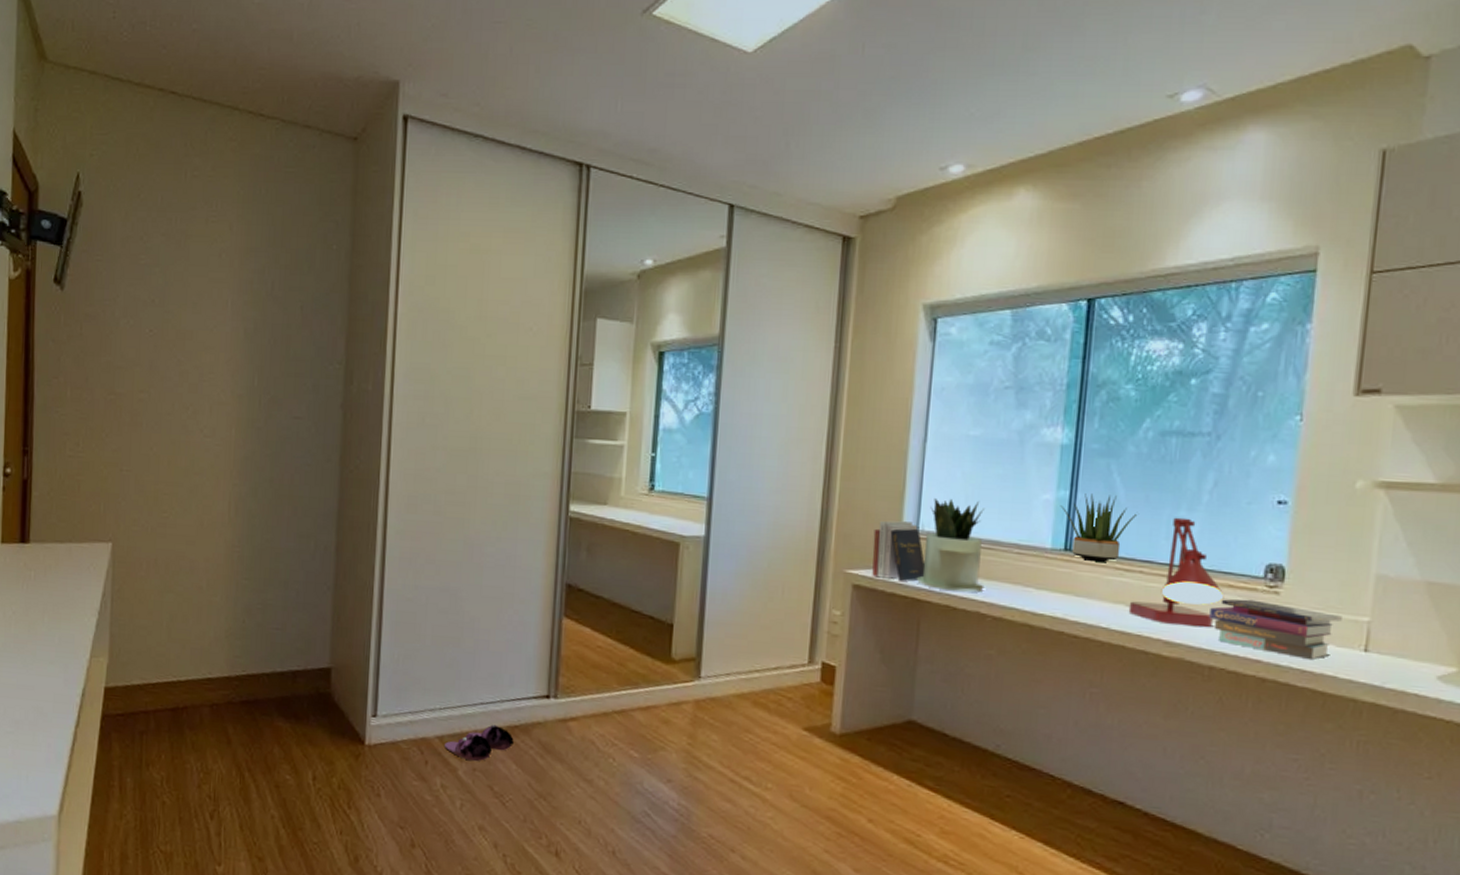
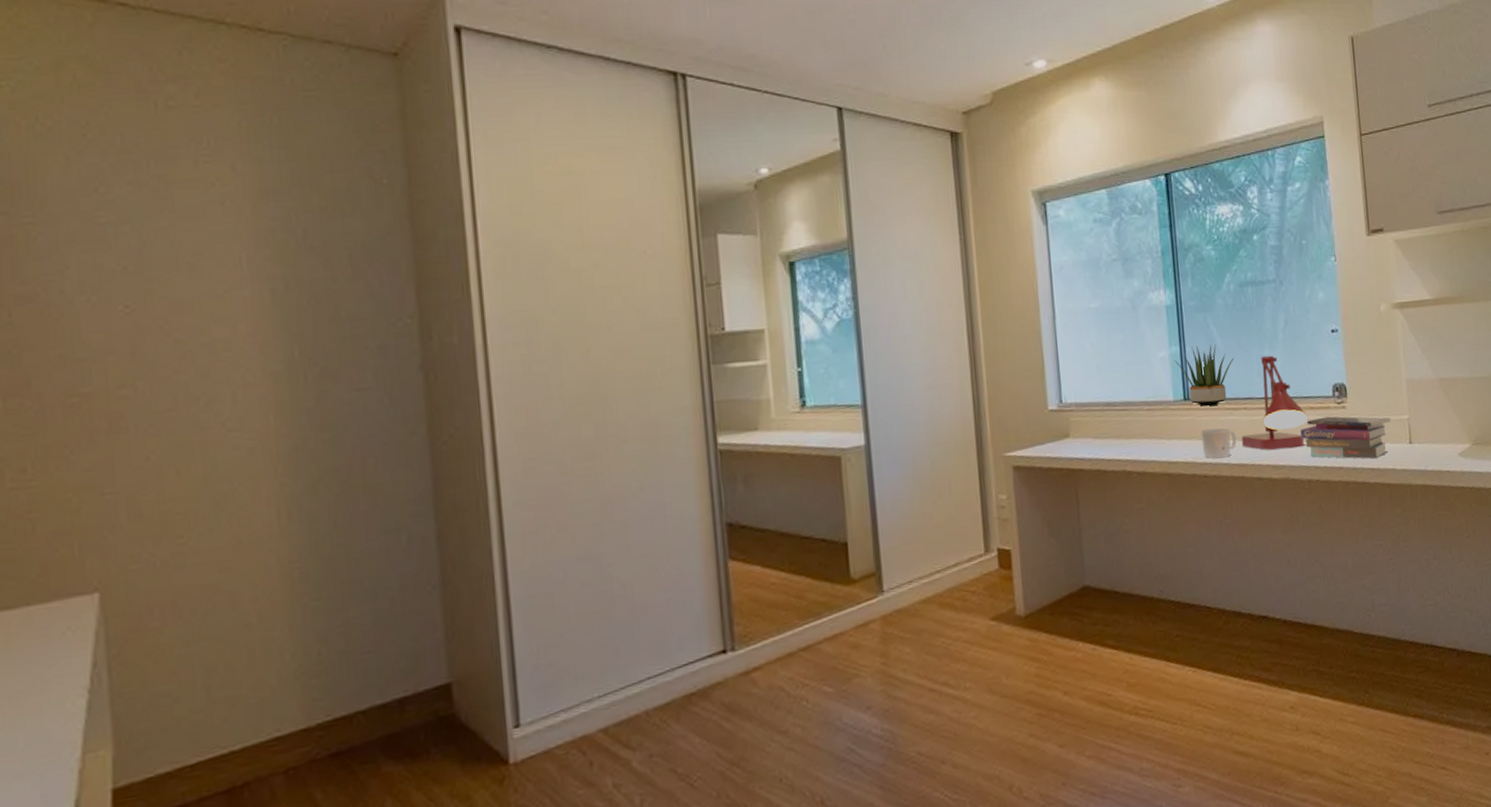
slippers: present [444,724,514,762] -> none [610,698,693,748]
books: present [872,521,925,582] -> none [1023,397,1074,456]
planter: present [916,498,984,593] -> none [1067,368,1126,457]
mug: none [1077,585,1123,622] -> present [1201,427,1237,459]

